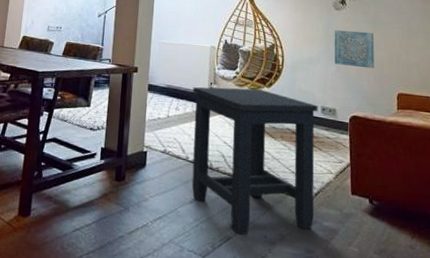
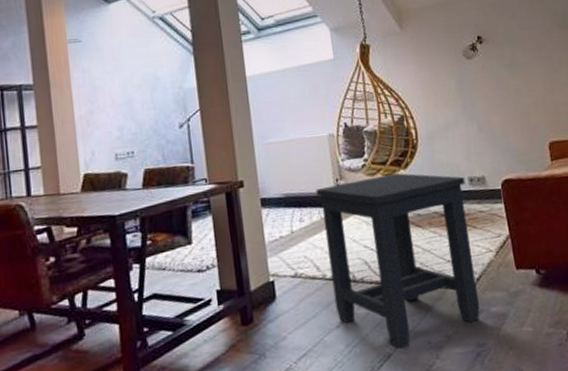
wall art: present [334,30,374,69] -> none [469,77,520,124]

